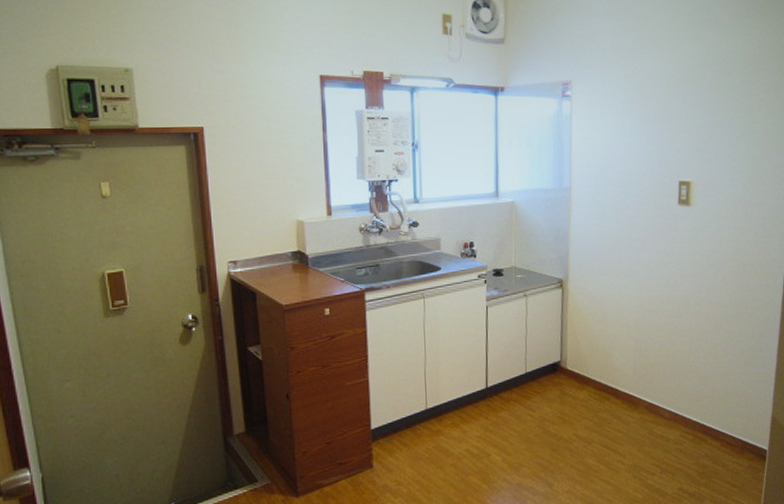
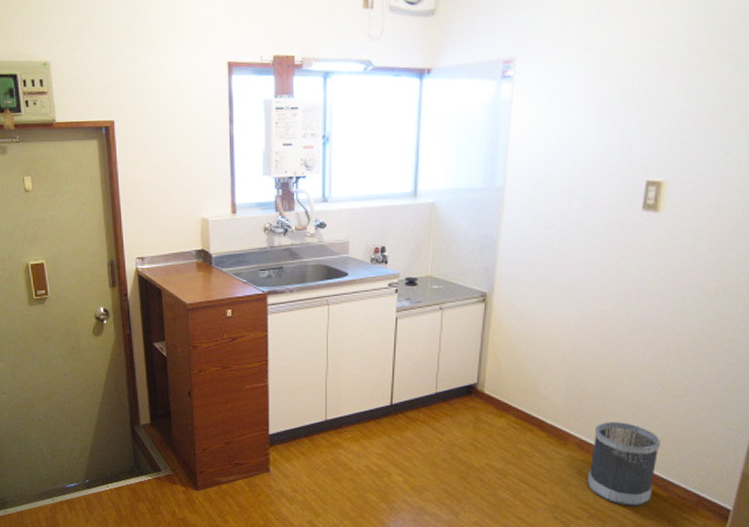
wastebasket: none [657,384,710,458] -> present [588,421,660,506]

